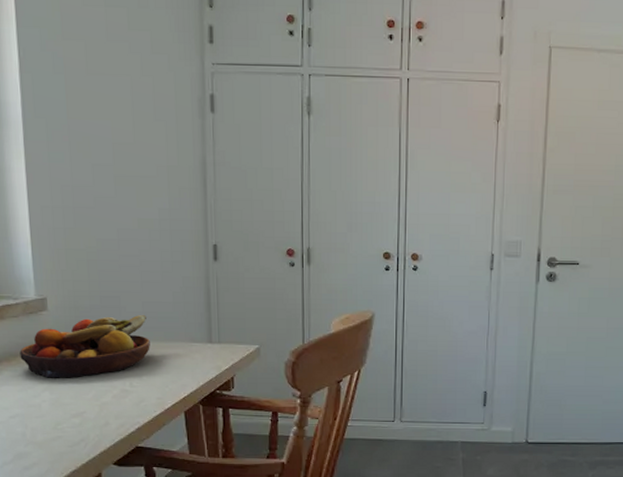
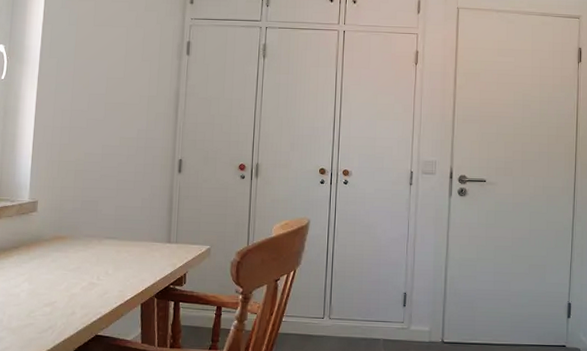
fruit bowl: present [19,315,150,378] -> none [8,217,119,271]

